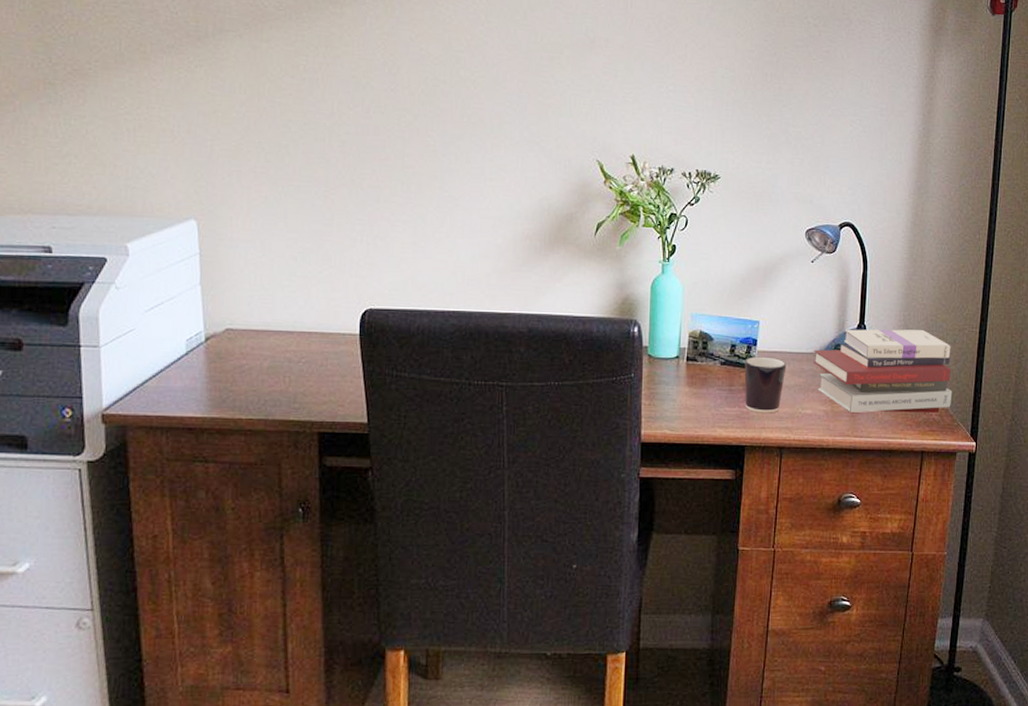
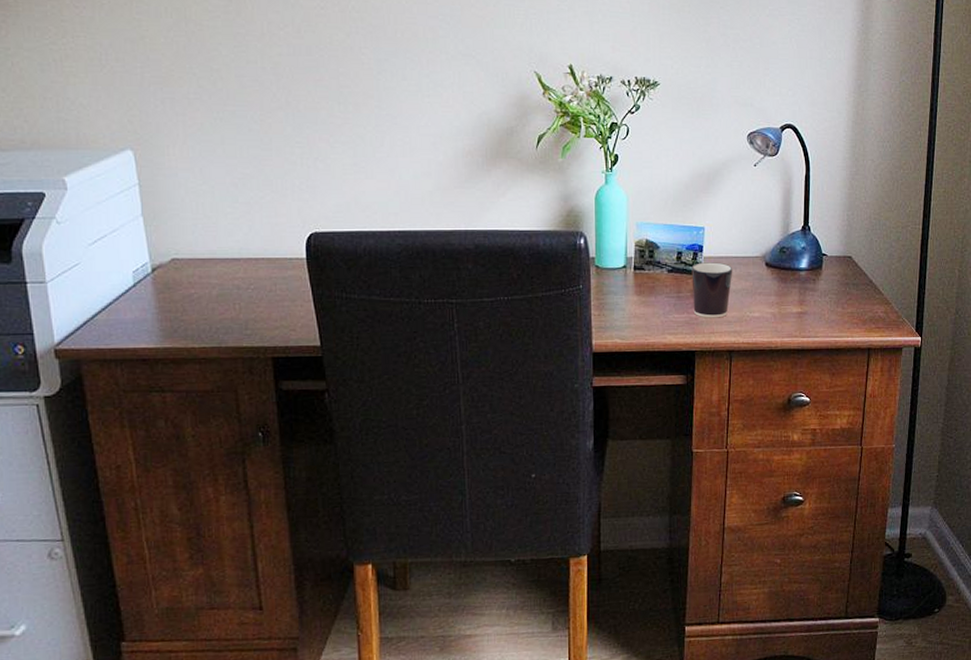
books: present [813,329,953,413] -> none [759,229,897,314]

